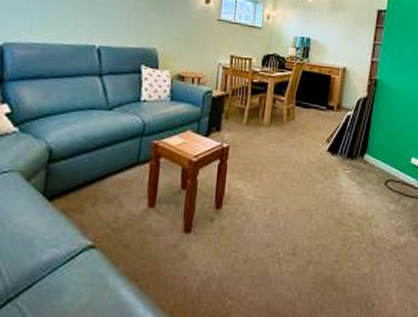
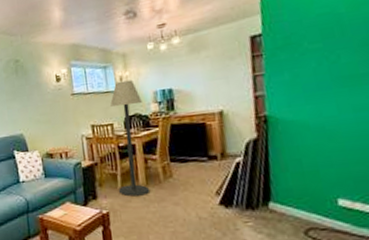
floor lamp: none [242,19,283,134] -> present [110,80,151,197]

